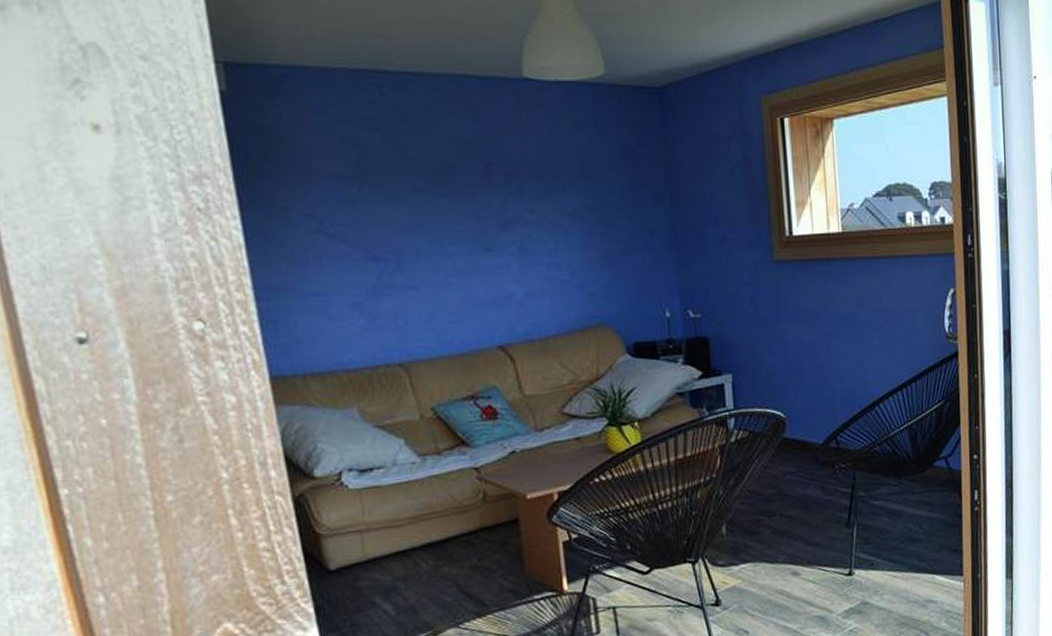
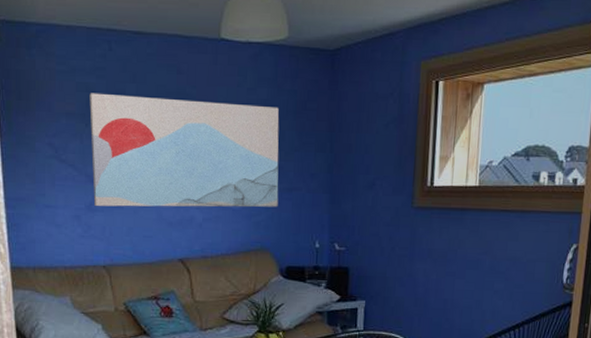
wall art: none [360,149,615,289] -> present [89,93,279,207]

